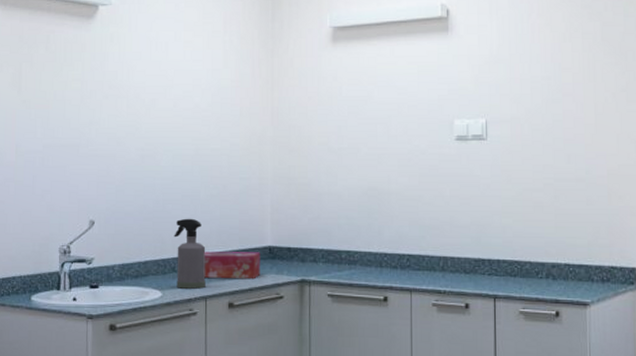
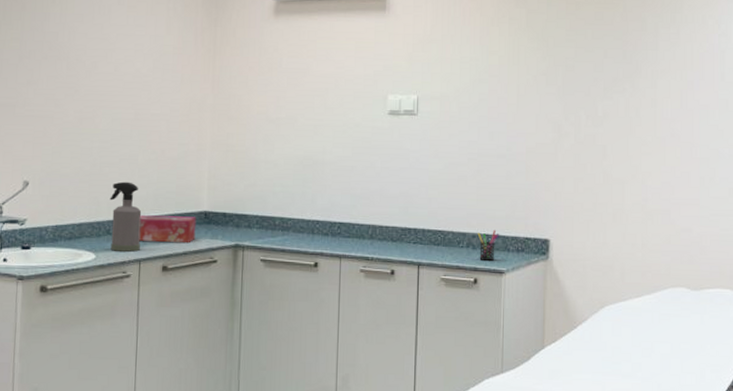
pen holder: none [557,259,581,292] -> present [477,230,499,261]

